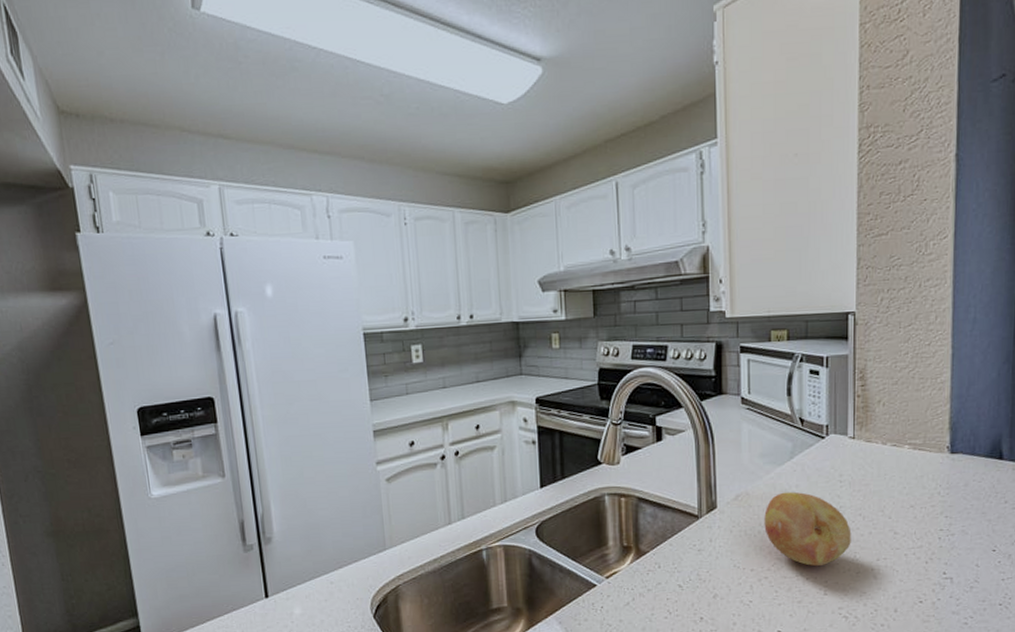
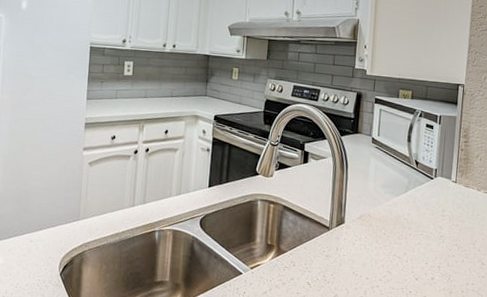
fruit: present [764,492,852,567] -> none [380,218,448,283]

